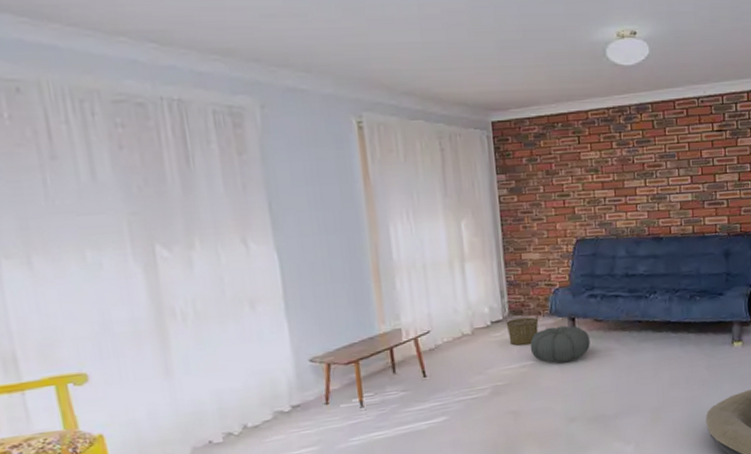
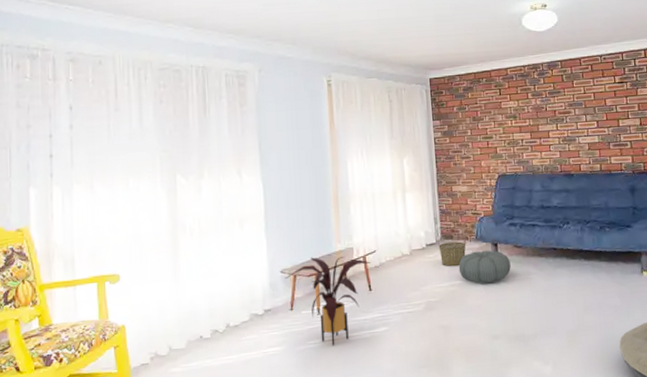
house plant: none [315,339,424,442] -> present [285,257,370,346]

